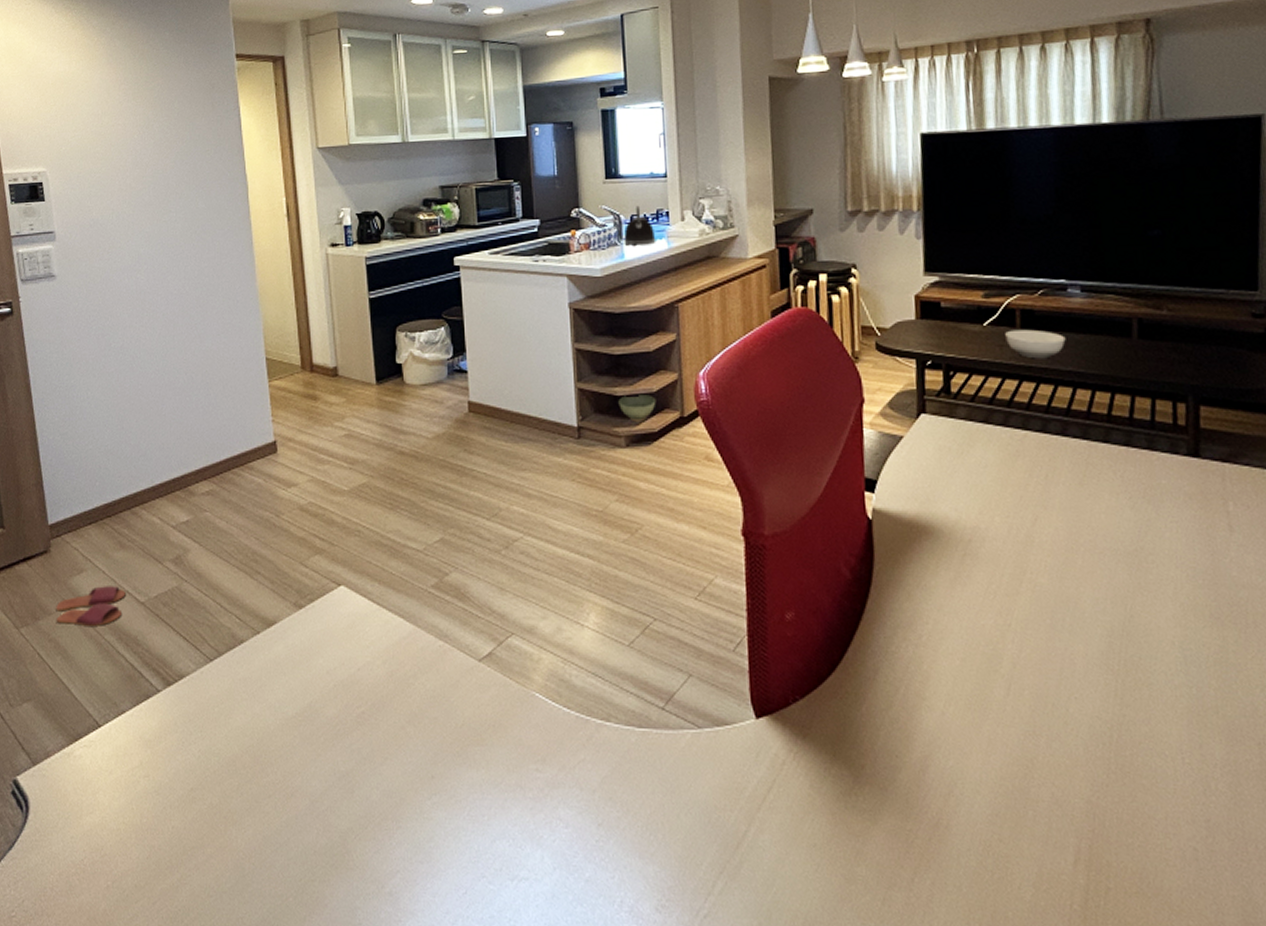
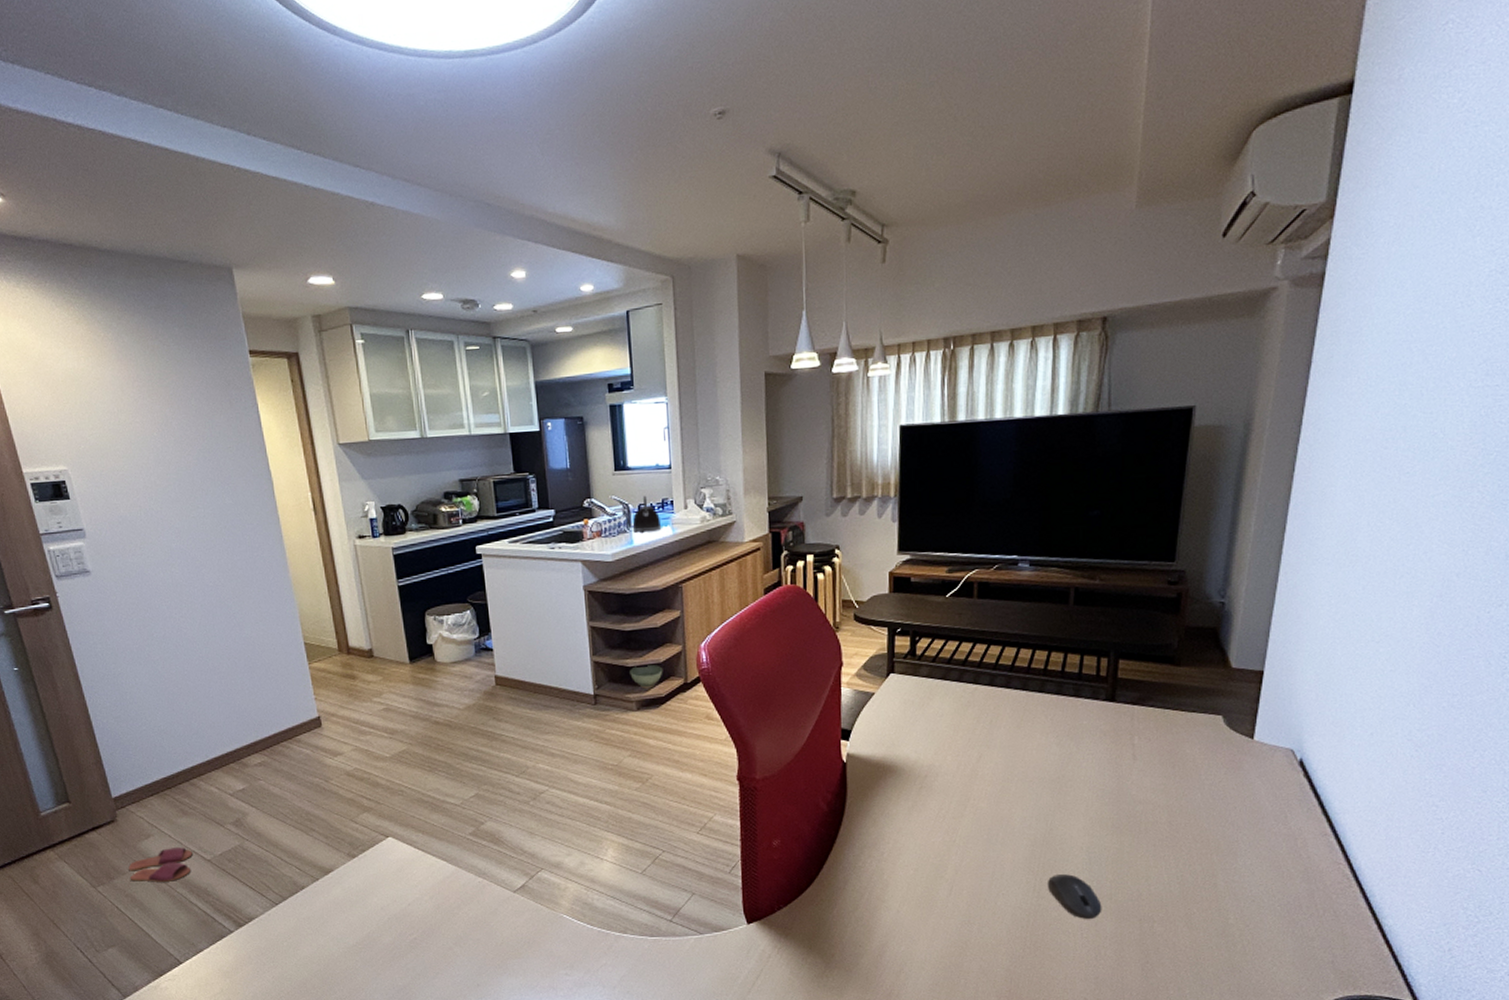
bowl: present [1005,329,1066,359] -> none [964,599,1014,625]
computer mouse: none [1131,676,1207,738] -> present [1047,874,1102,919]

